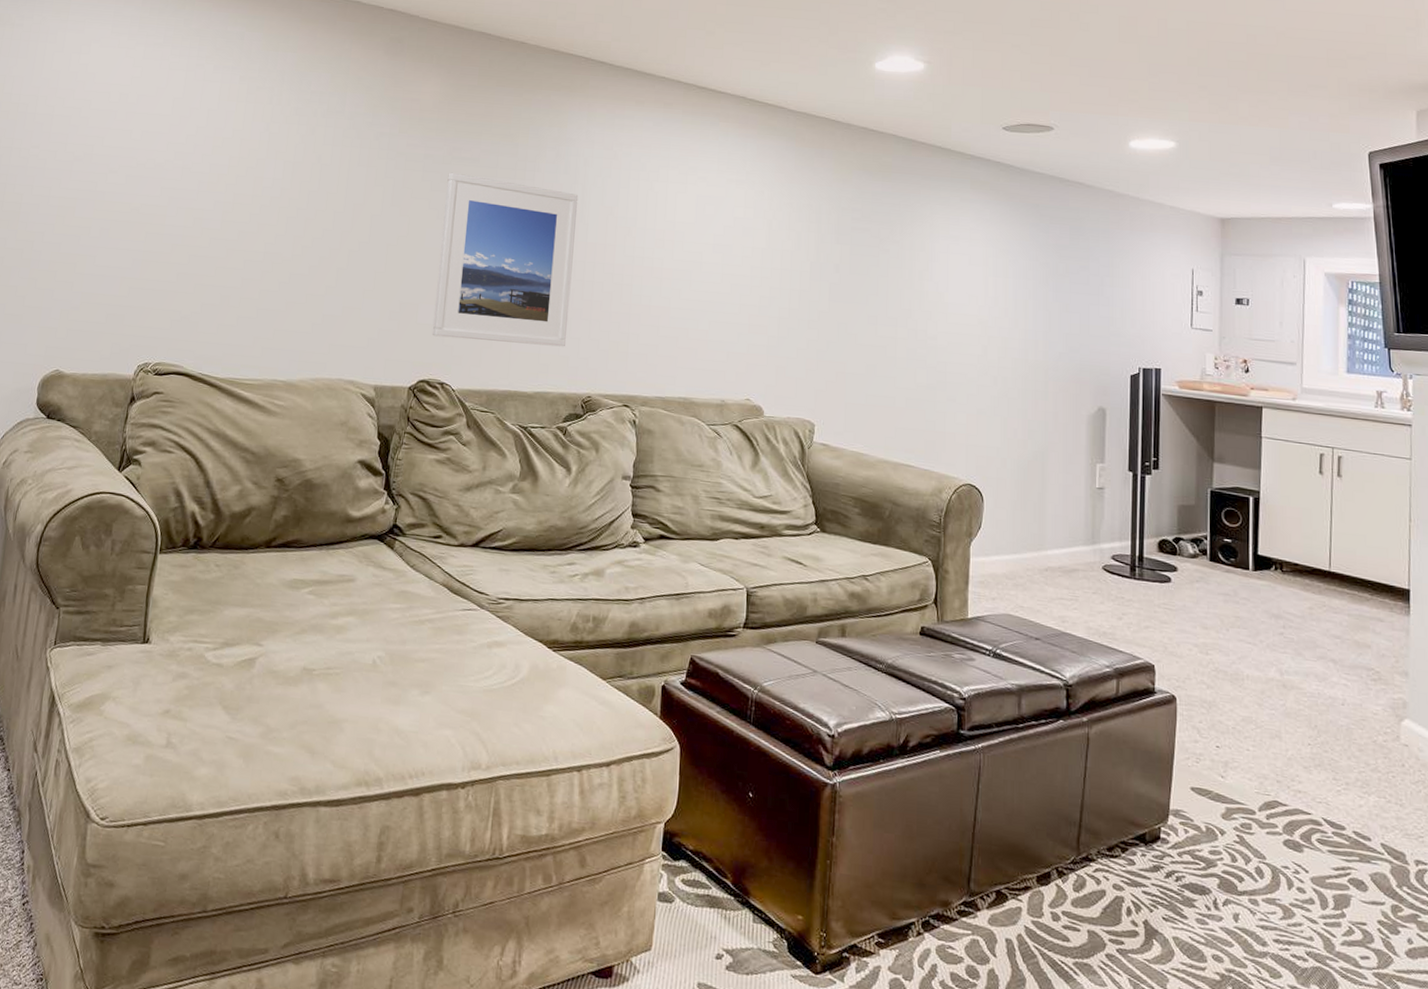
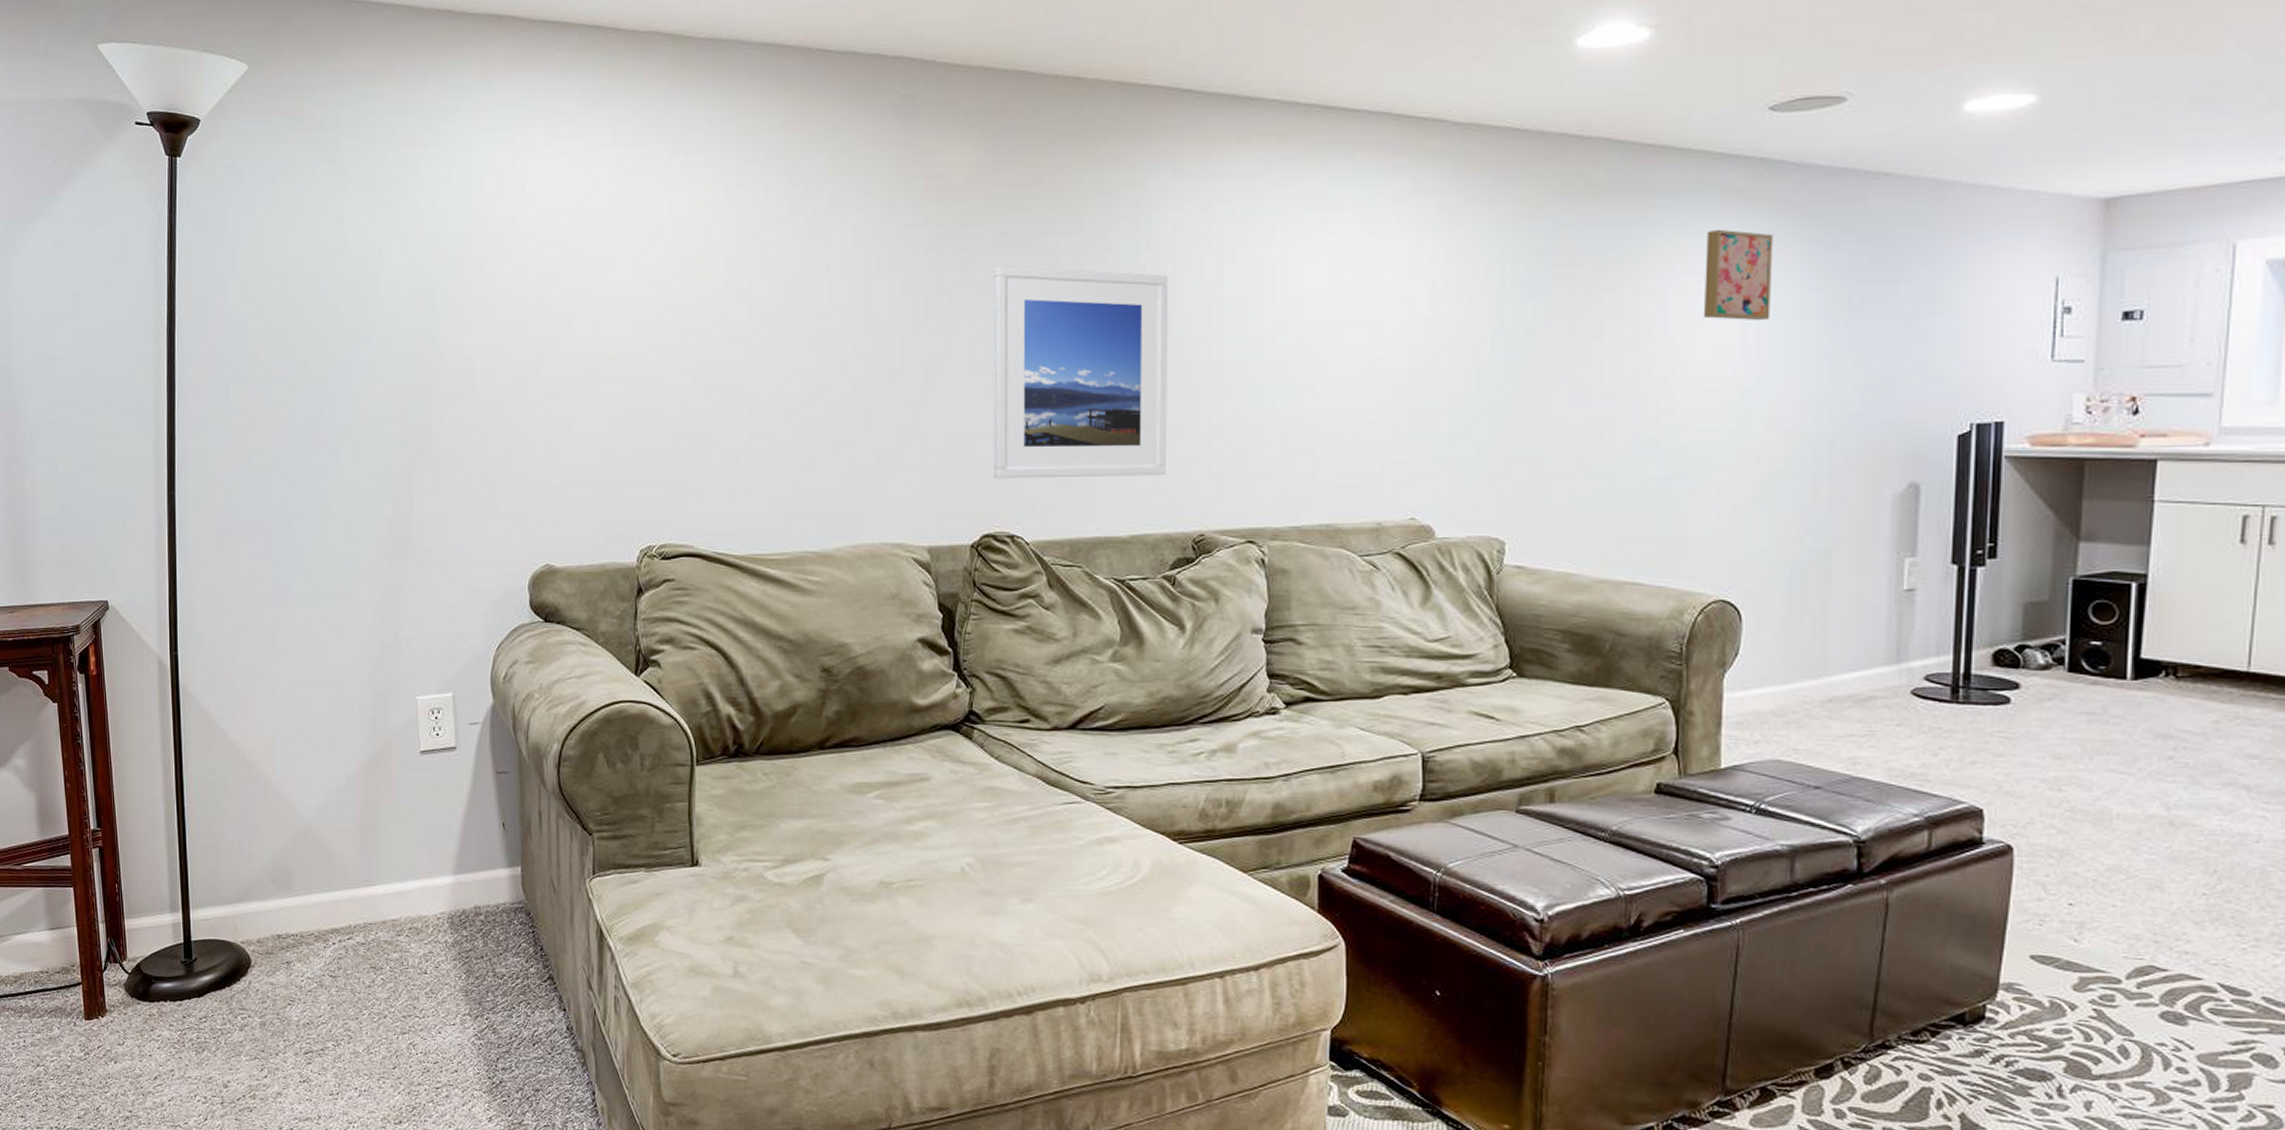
wall art: none [957,208,1006,277] -> present [1703,229,1773,321]

